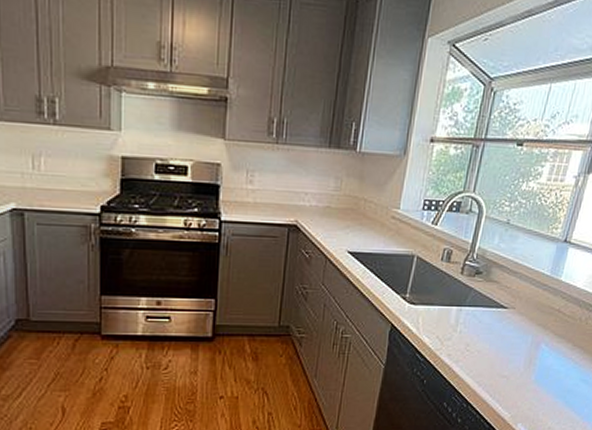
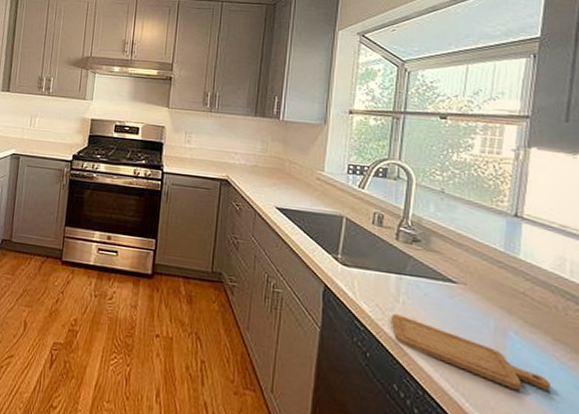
chopping board: none [448,343,565,389] -> present [392,314,552,391]

